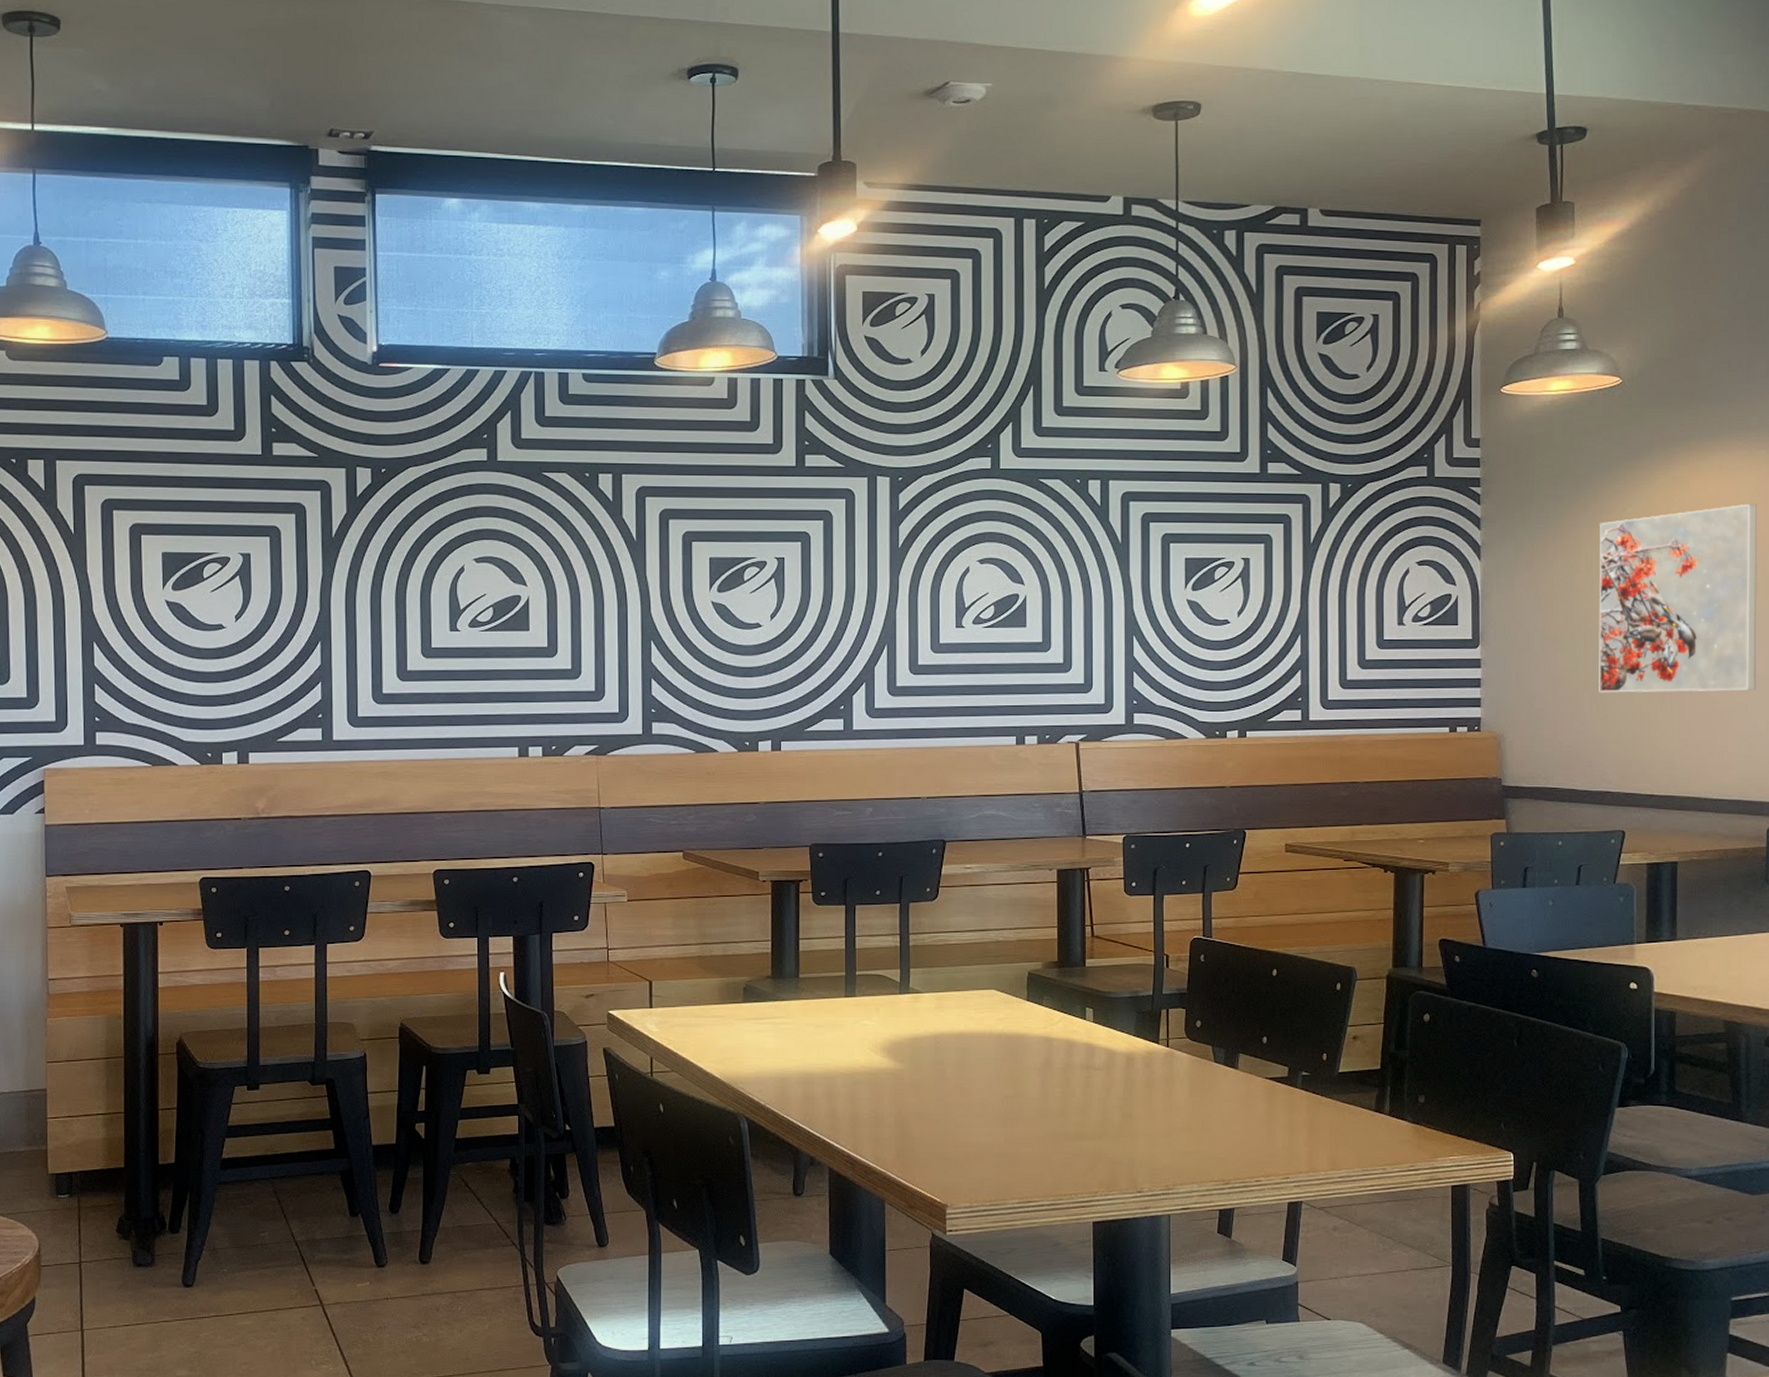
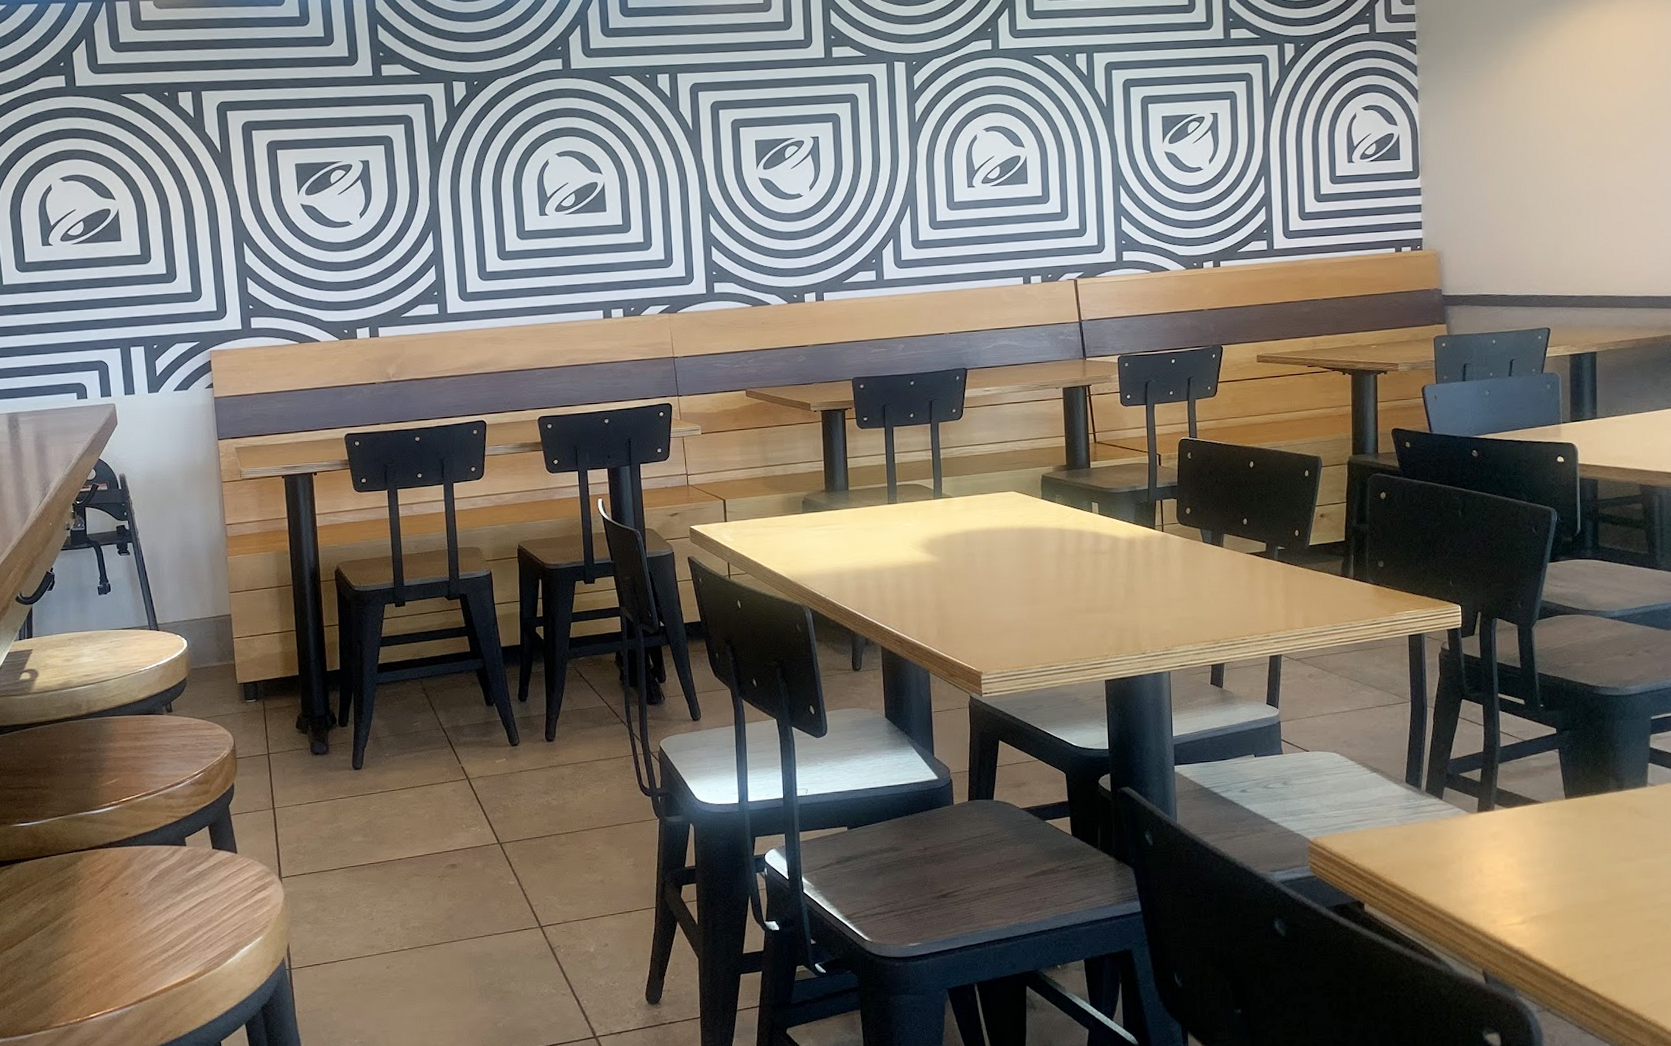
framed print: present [1599,503,1757,693] -> none [1522,38,1661,211]

